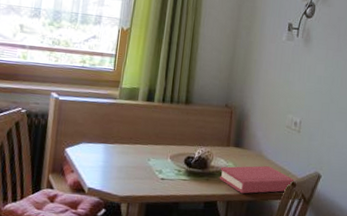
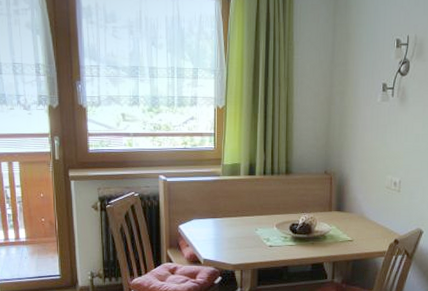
hardback book: present [219,165,294,194] -> none [323,227,396,254]

